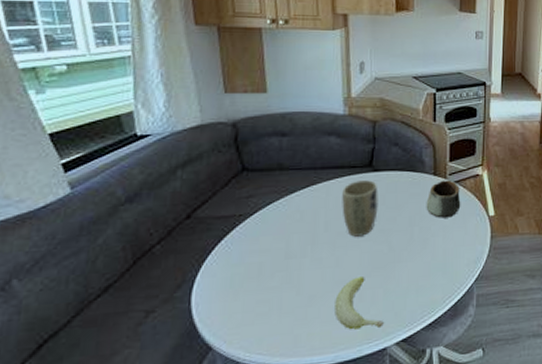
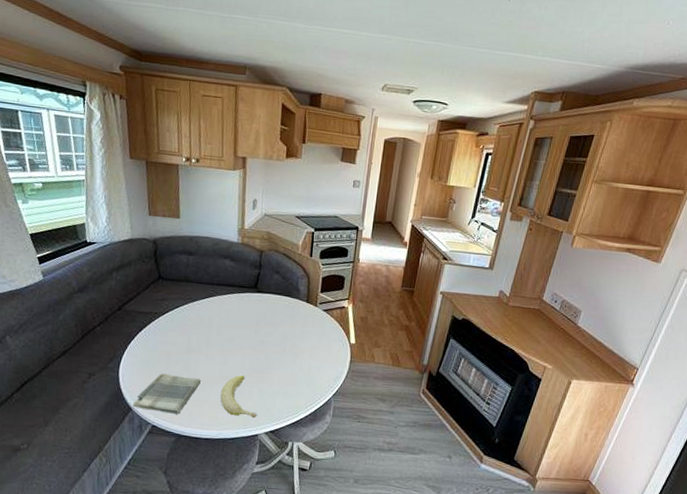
dish towel: none [214,291,307,346] -> present [133,373,201,414]
plant pot: present [342,180,378,237] -> none [231,298,261,344]
ceramic bowl: present [426,180,461,218] -> none [298,307,328,340]

